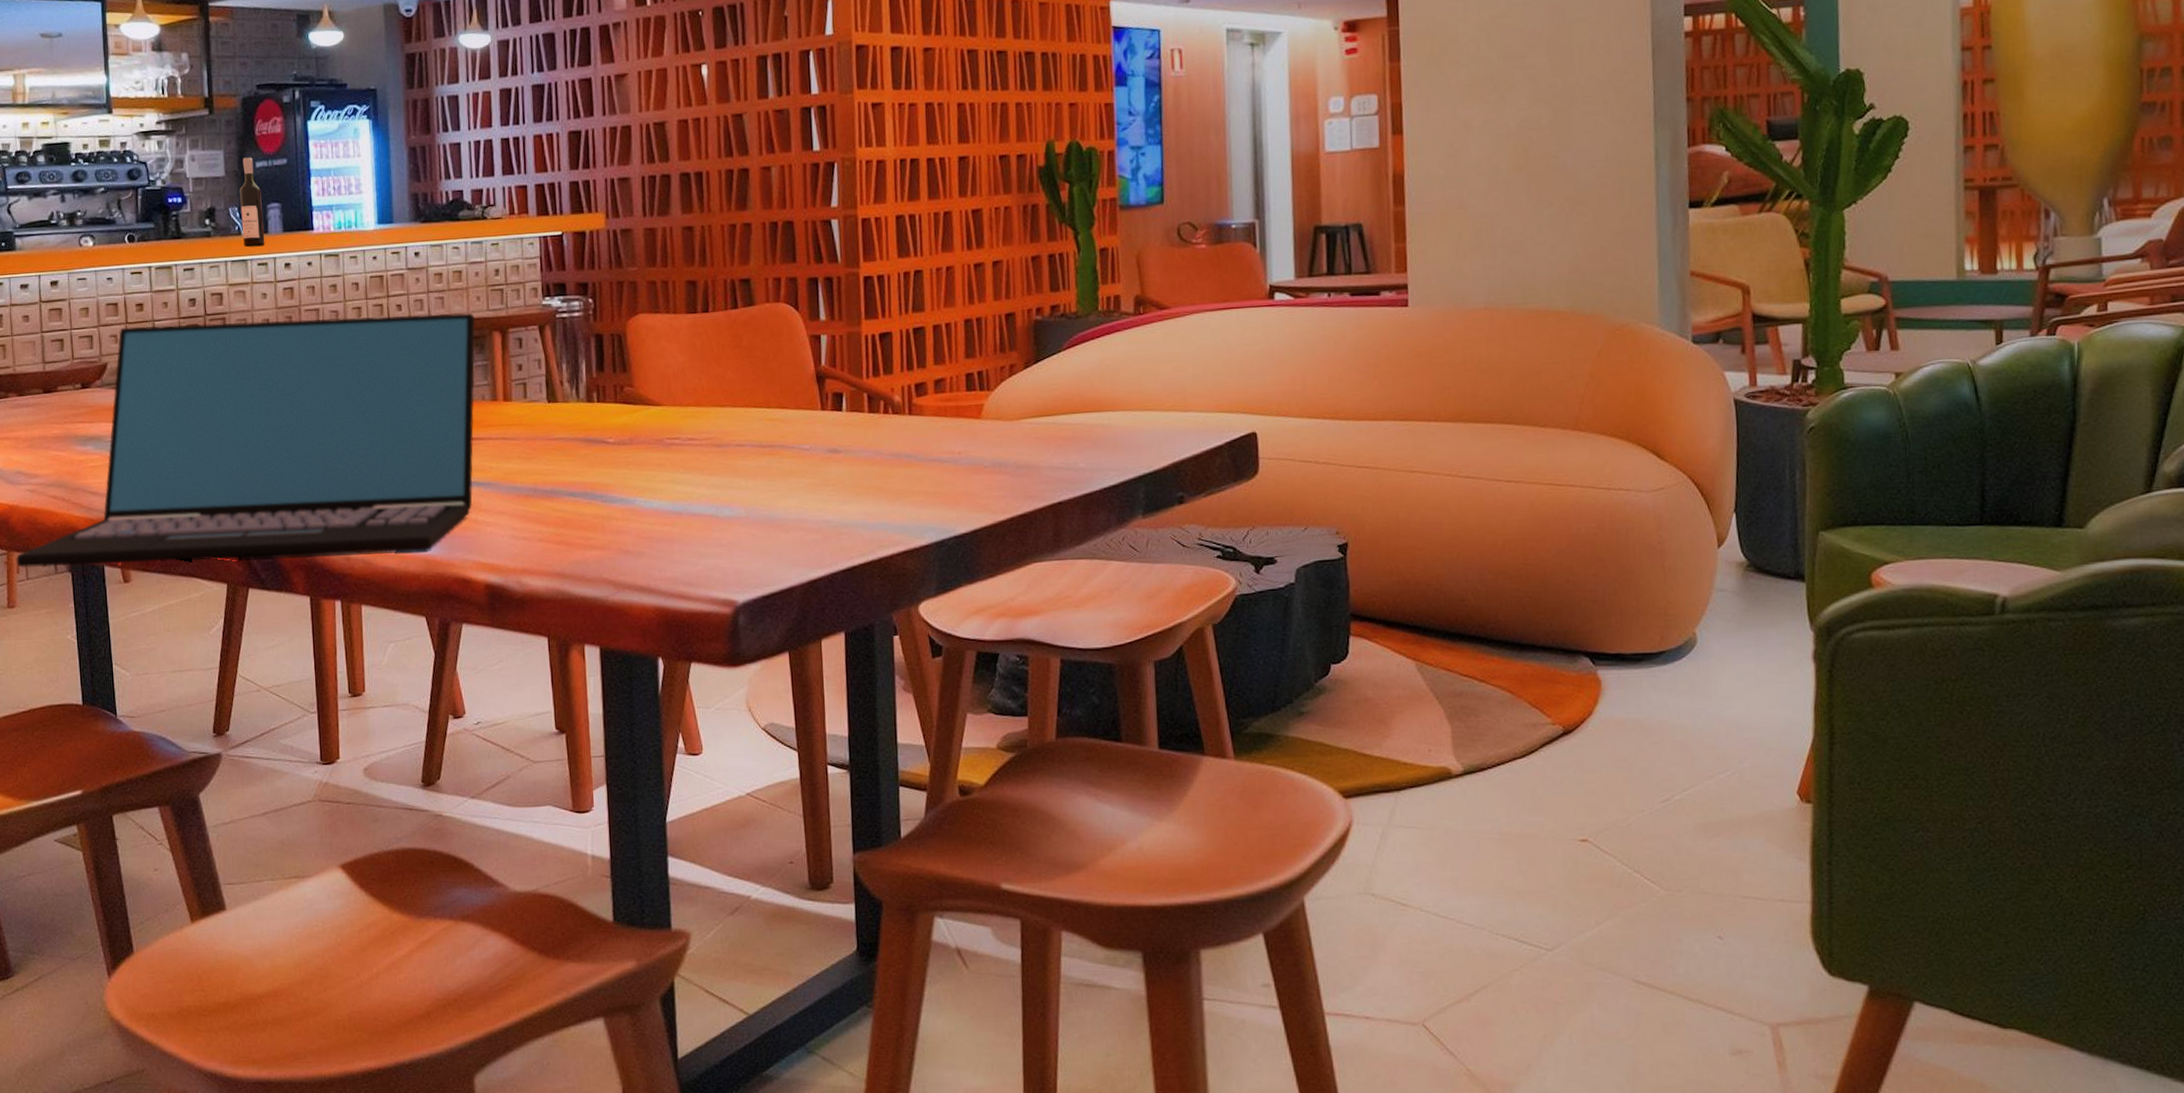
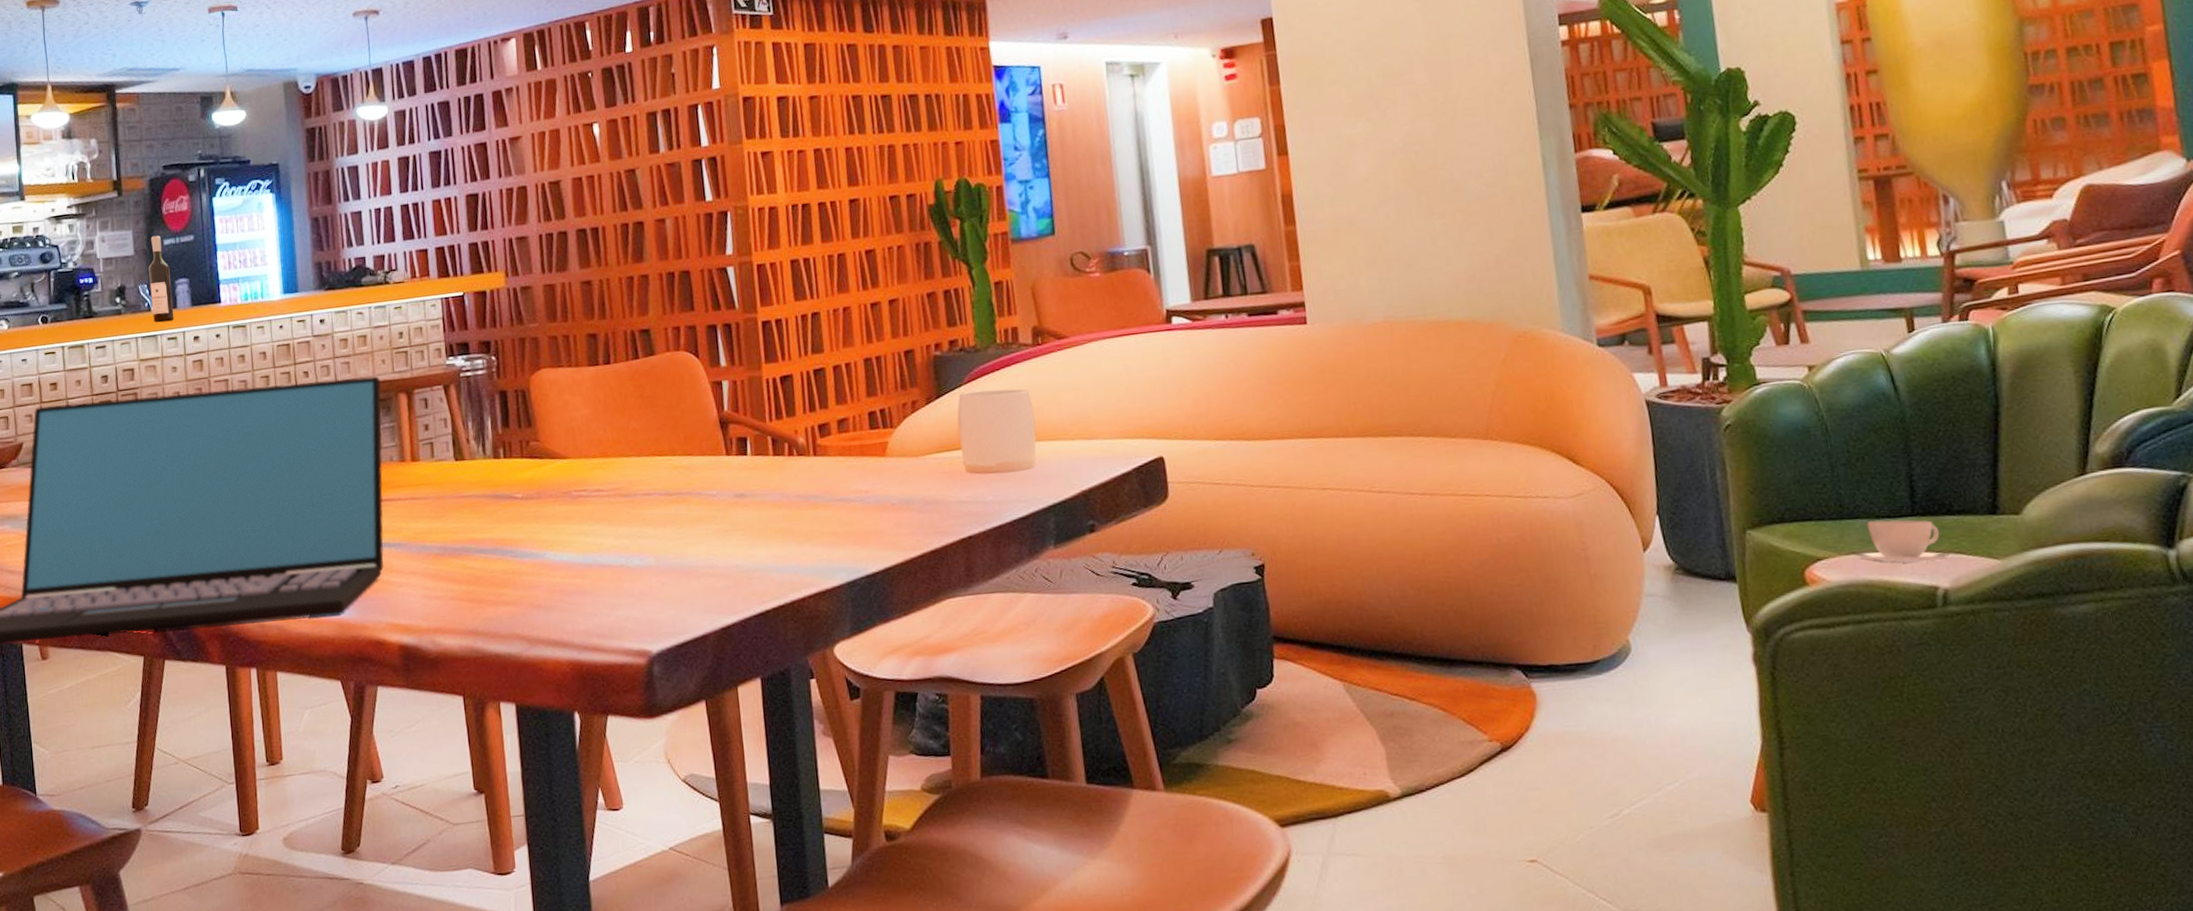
mug: none [1054,357,1132,442] -> present [957,389,1037,475]
teacup: none [1921,527,2013,571] -> present [1855,519,1951,563]

